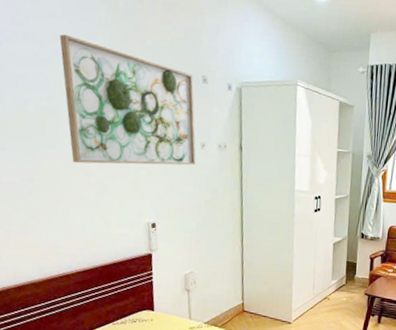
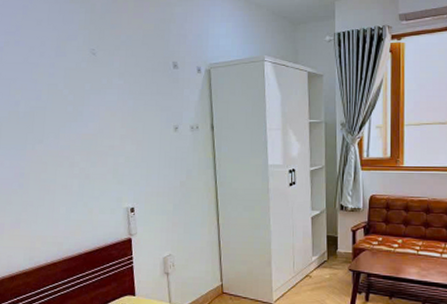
wall art: present [60,34,196,166] -> none [45,38,170,156]

